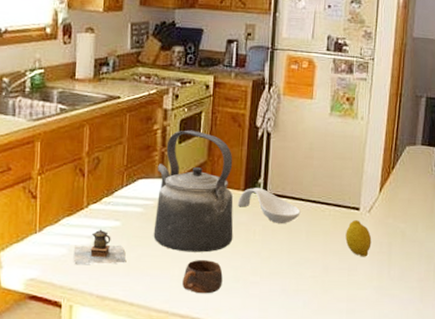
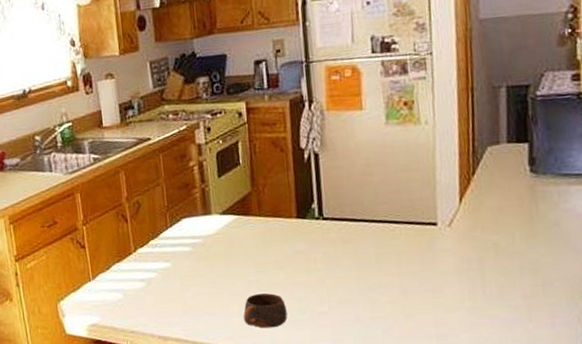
teapot: present [73,229,126,265] -> none [128,271,182,309]
kettle: present [153,130,234,253] -> none [200,161,292,288]
spoon rest: present [237,188,301,223] -> none [291,213,366,249]
fruit: present [345,220,372,257] -> none [423,236,458,277]

